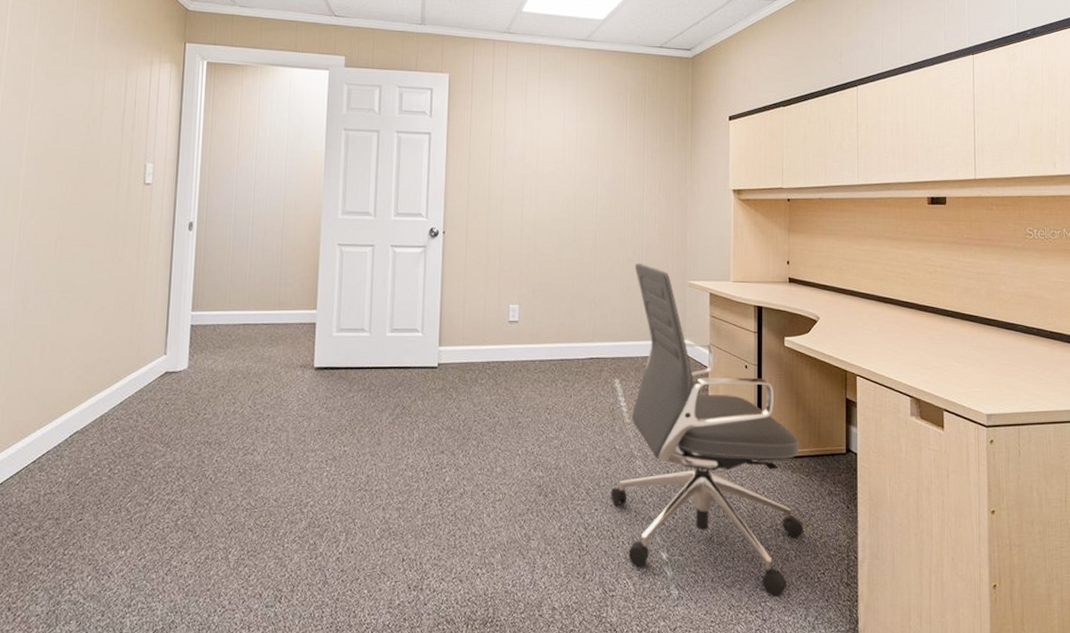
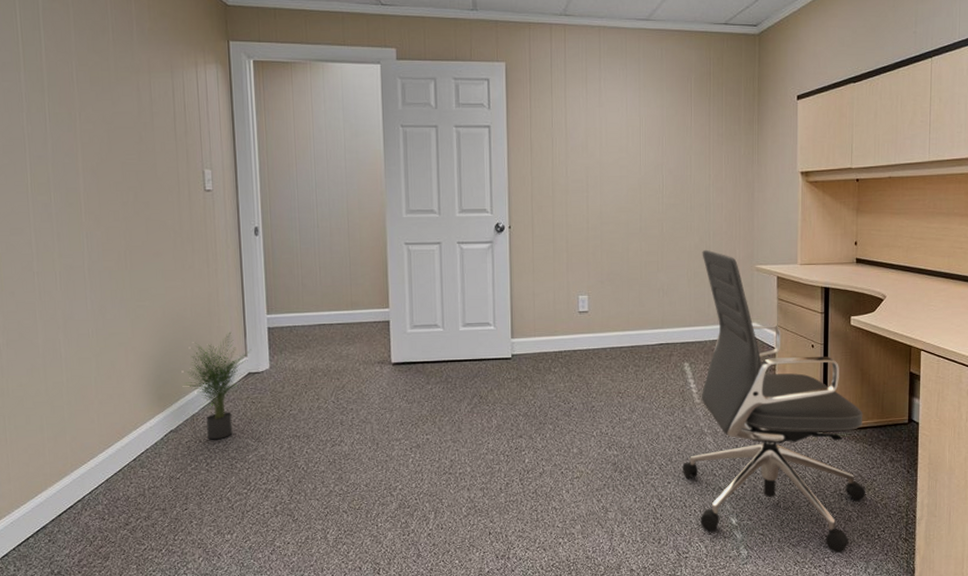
potted plant: none [98,328,171,443] -> present [185,332,251,440]

